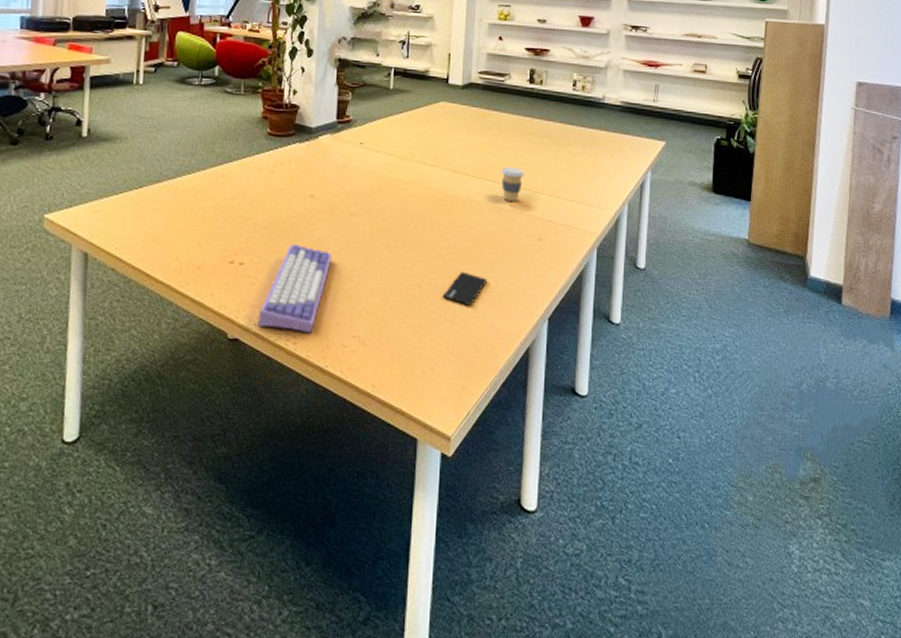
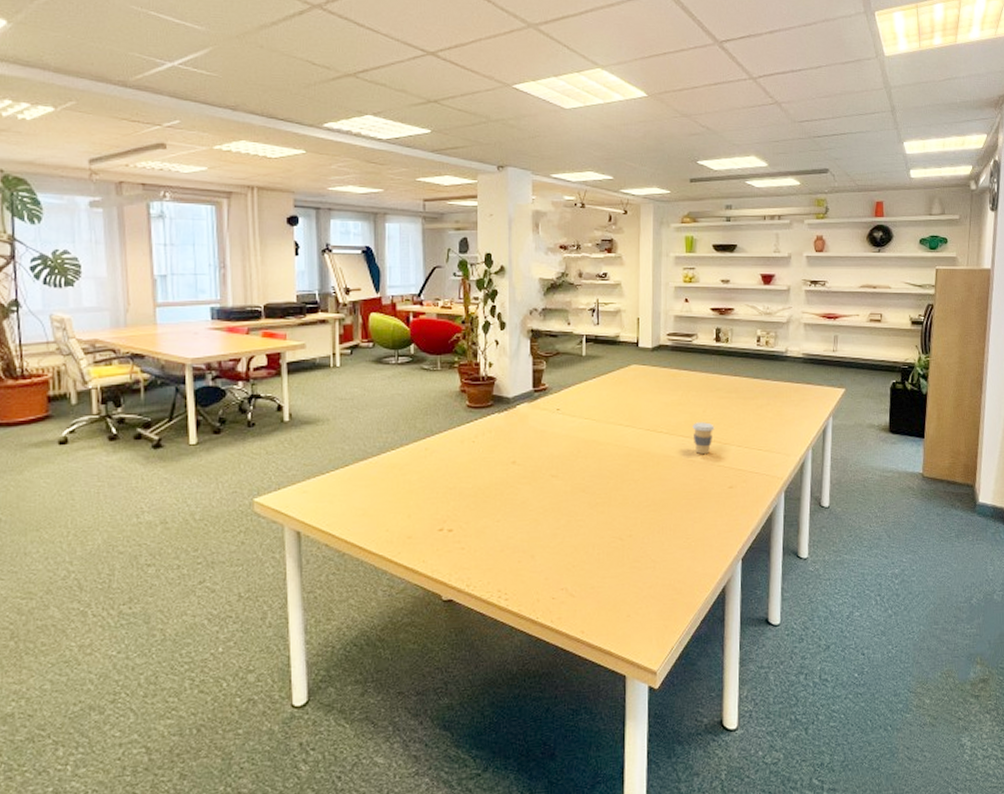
keyboard: present [258,243,332,334] -> none [470,508,536,590]
smartphone: present [443,271,487,307] -> none [643,522,683,554]

